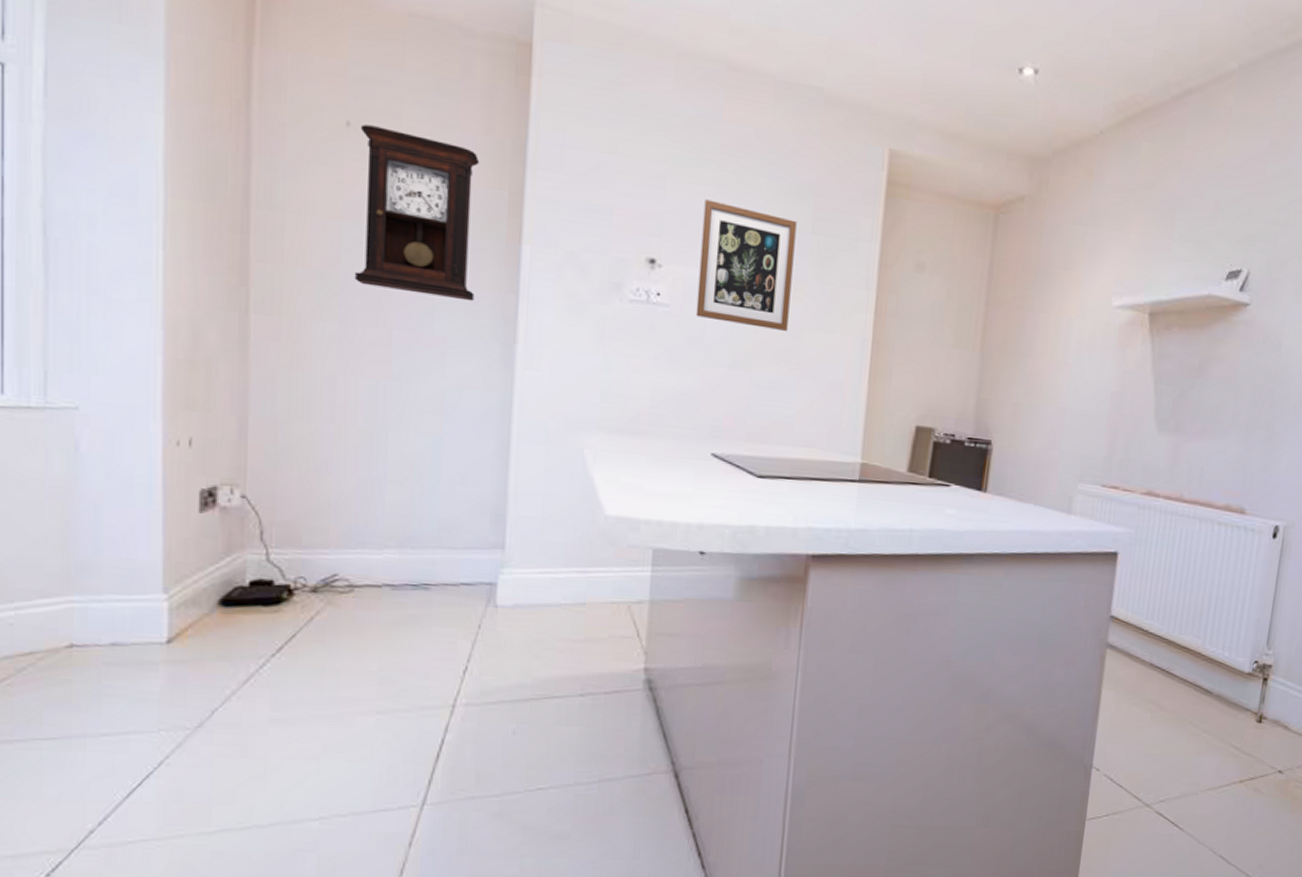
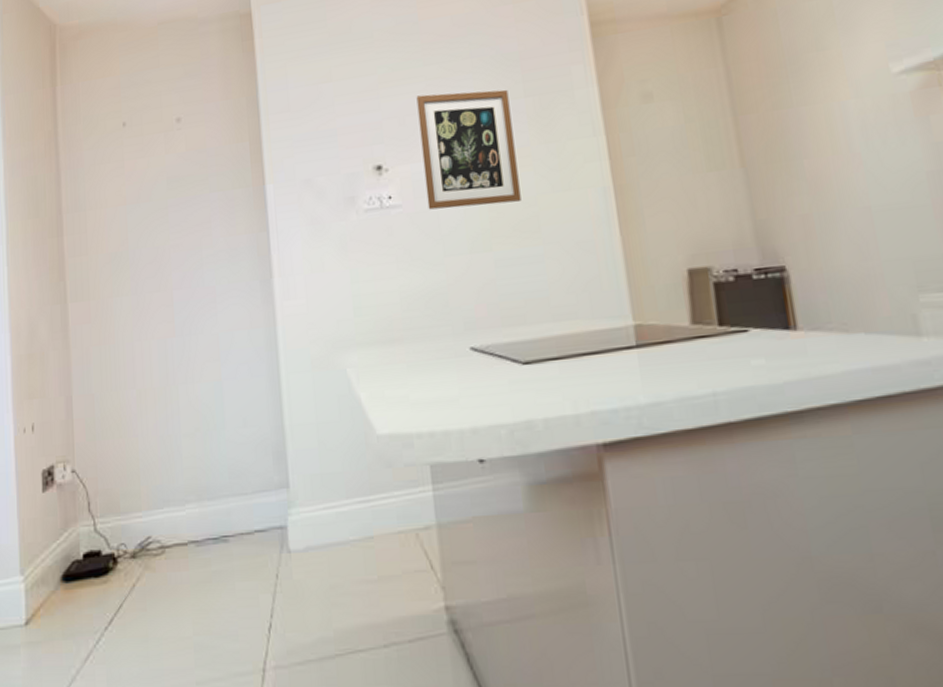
pendulum clock: present [354,124,480,302] -> none [132,115,233,256]

